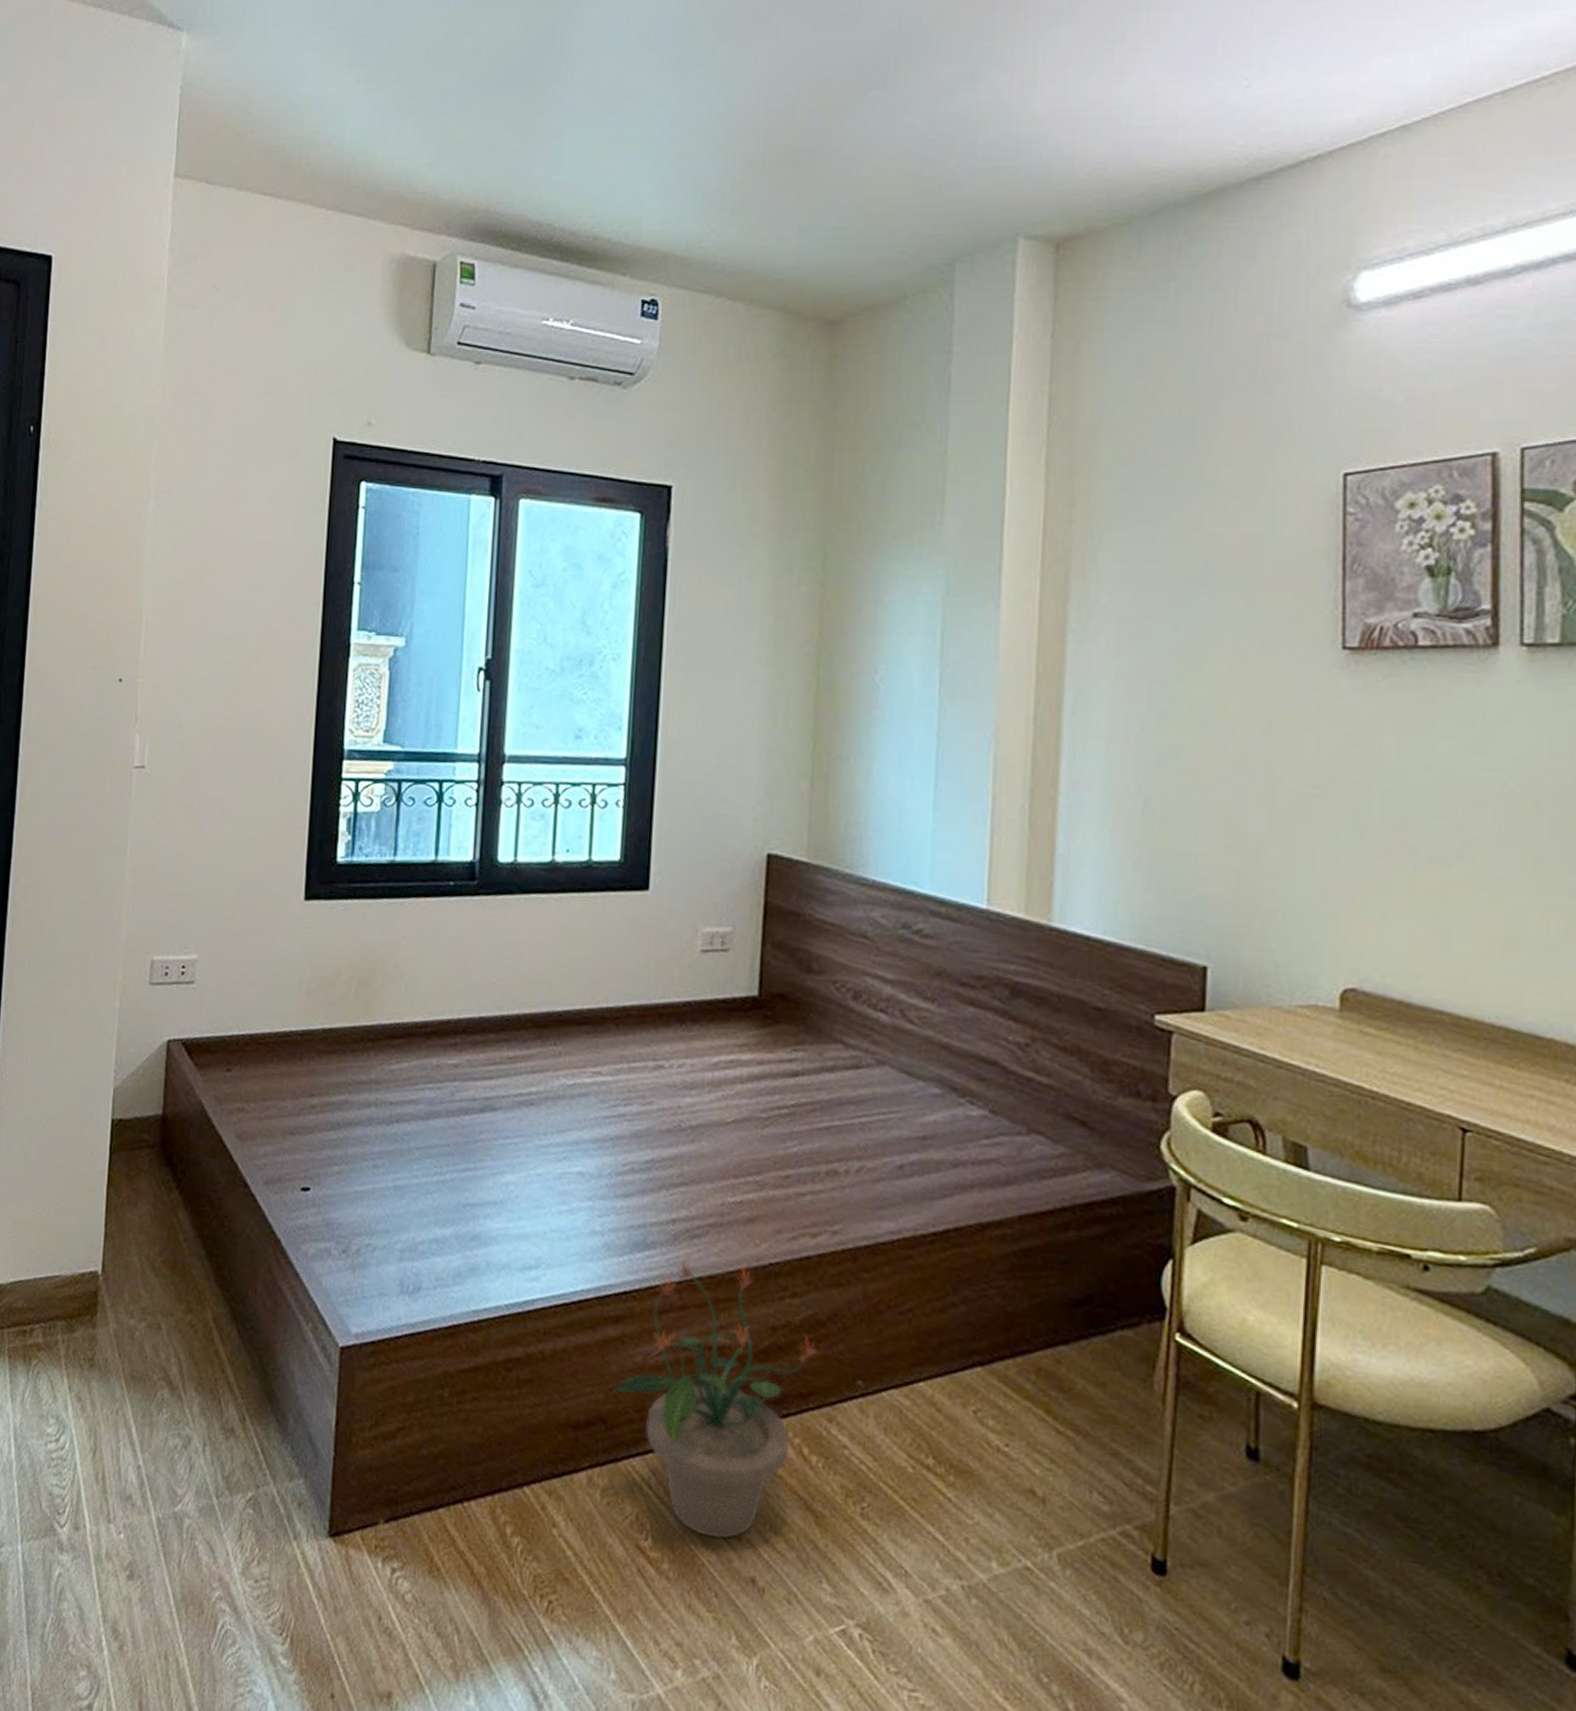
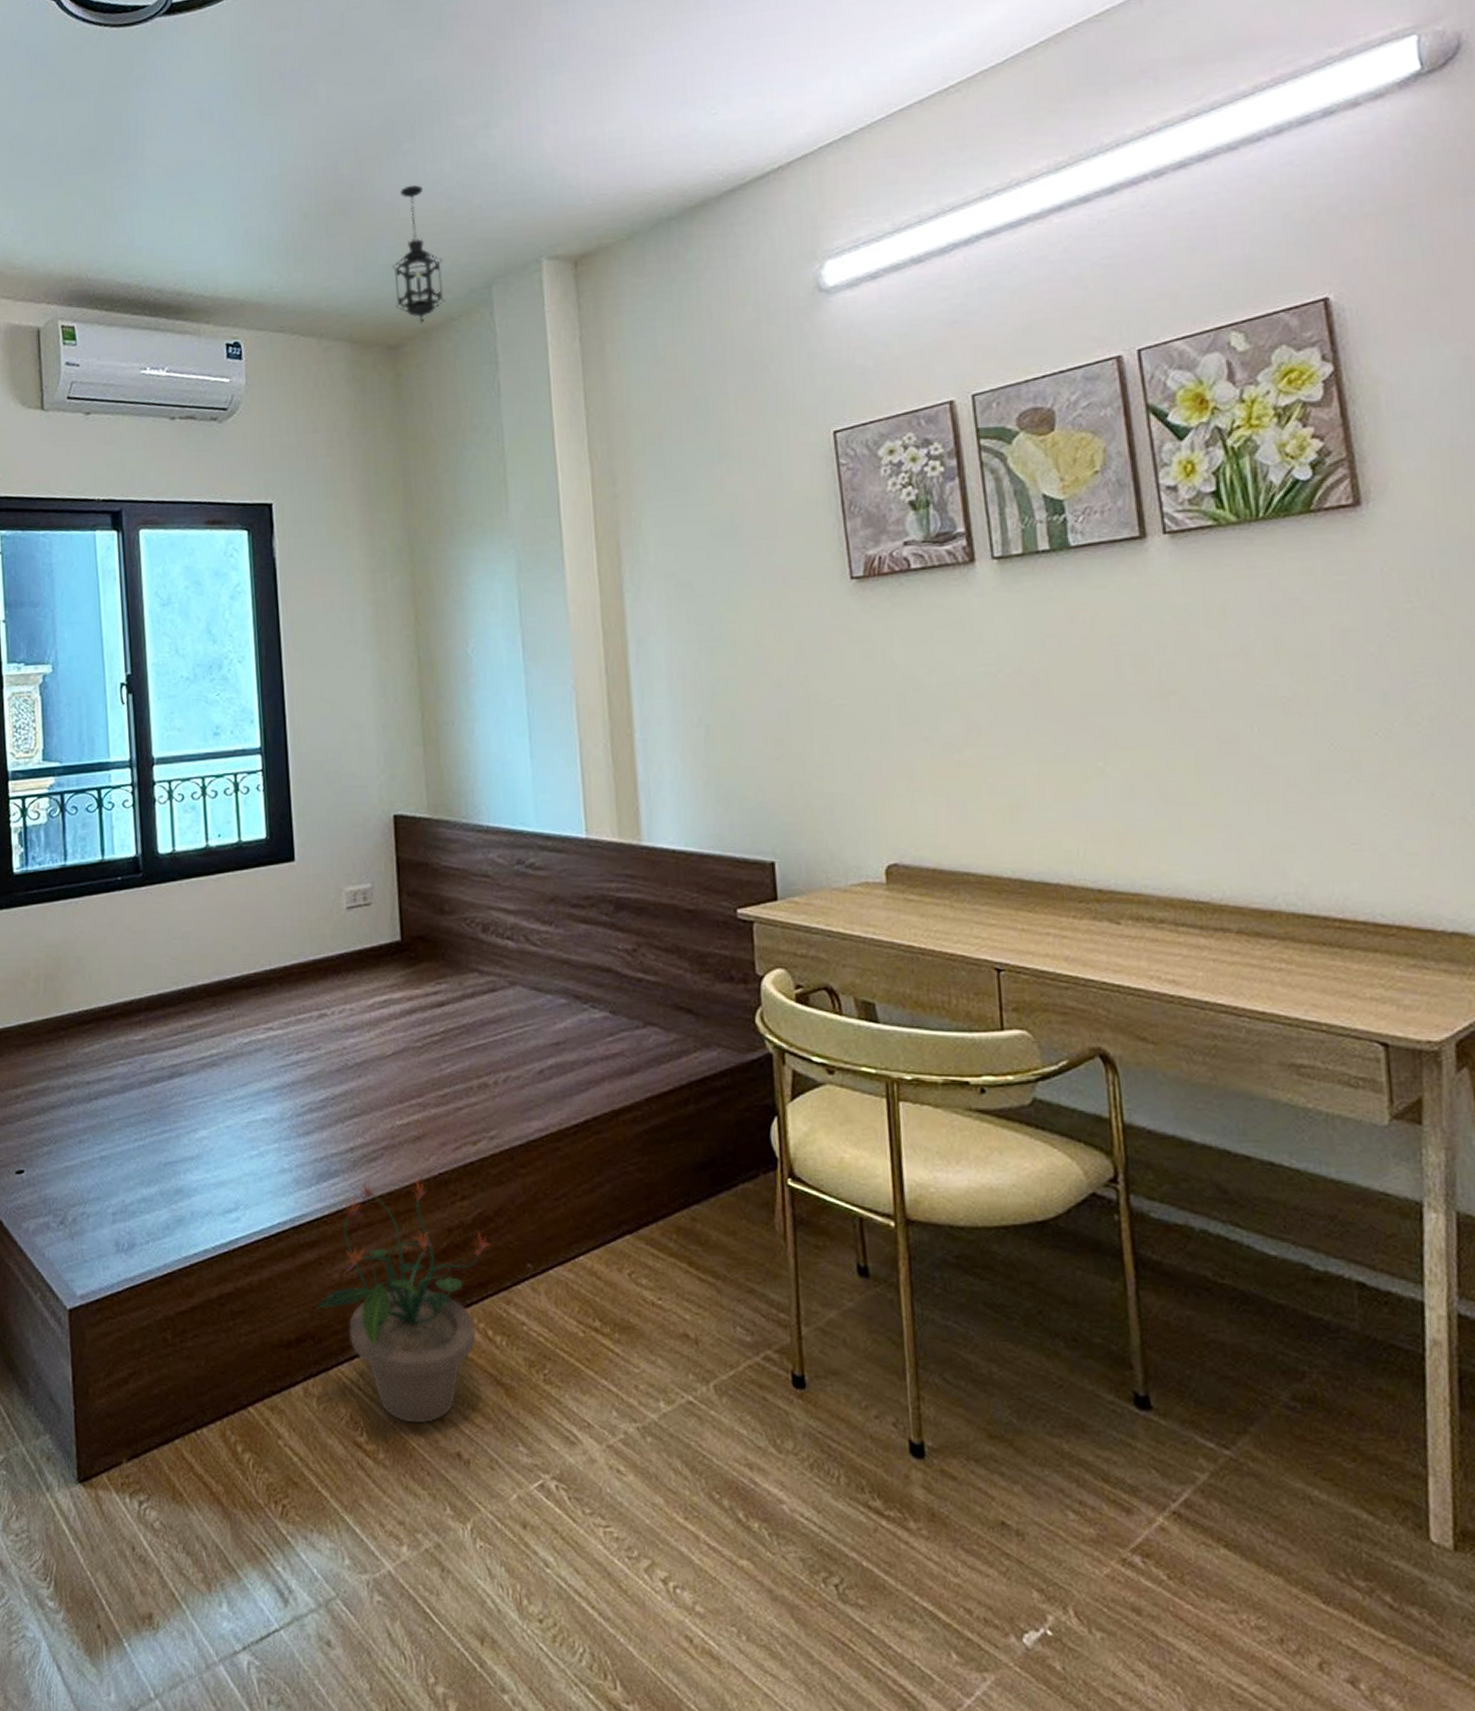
hanging lantern: none [841,140,902,299] -> present [392,185,446,324]

